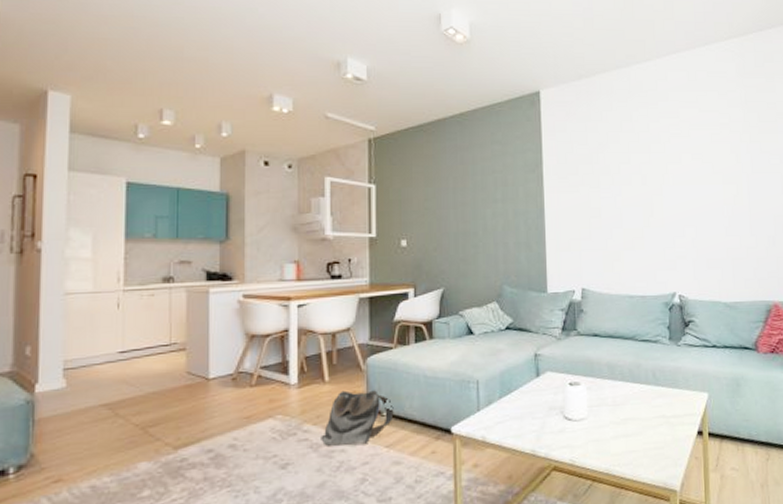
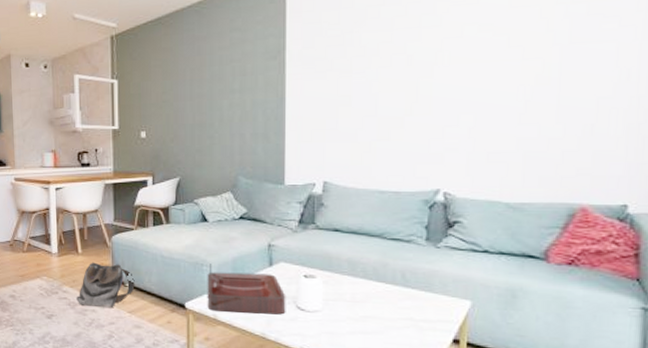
decorative tray: none [474,385,554,433] -> present [207,272,286,315]

